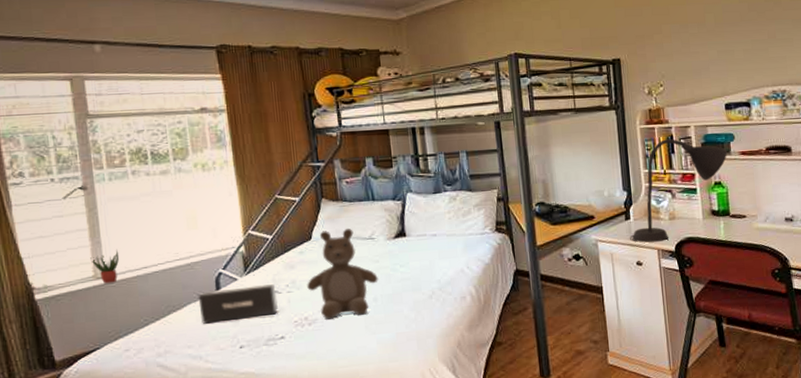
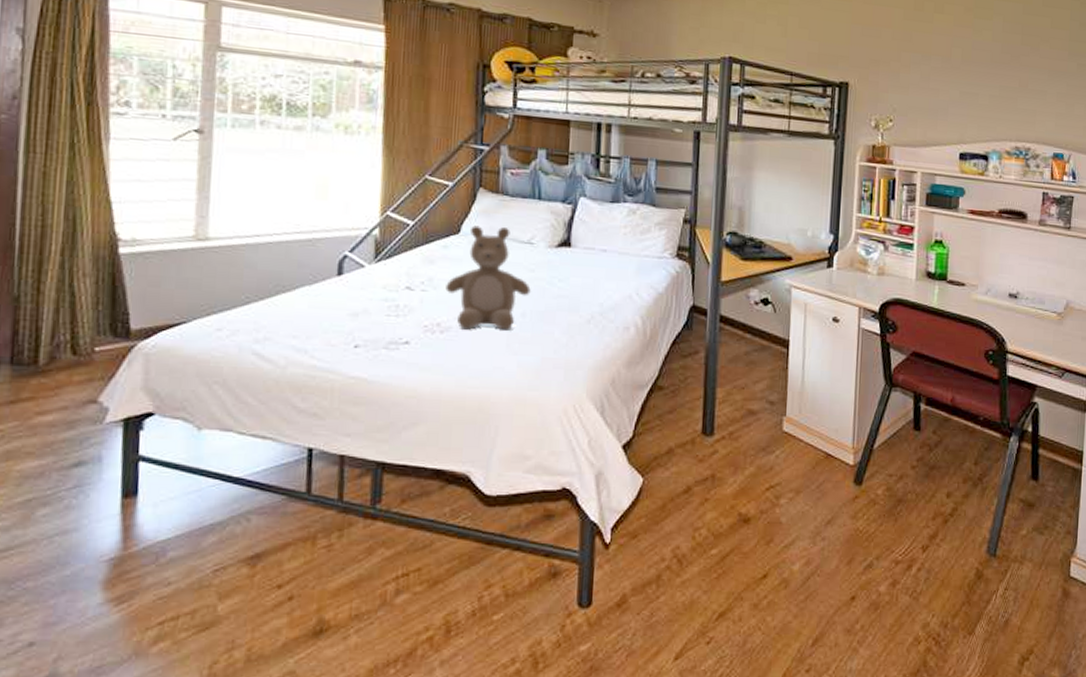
potted plant: present [90,250,120,284] -> none [193,210,229,248]
box: present [198,284,278,324] -> none [314,274,409,316]
desk lamp: present [630,139,727,243] -> none [829,182,954,299]

